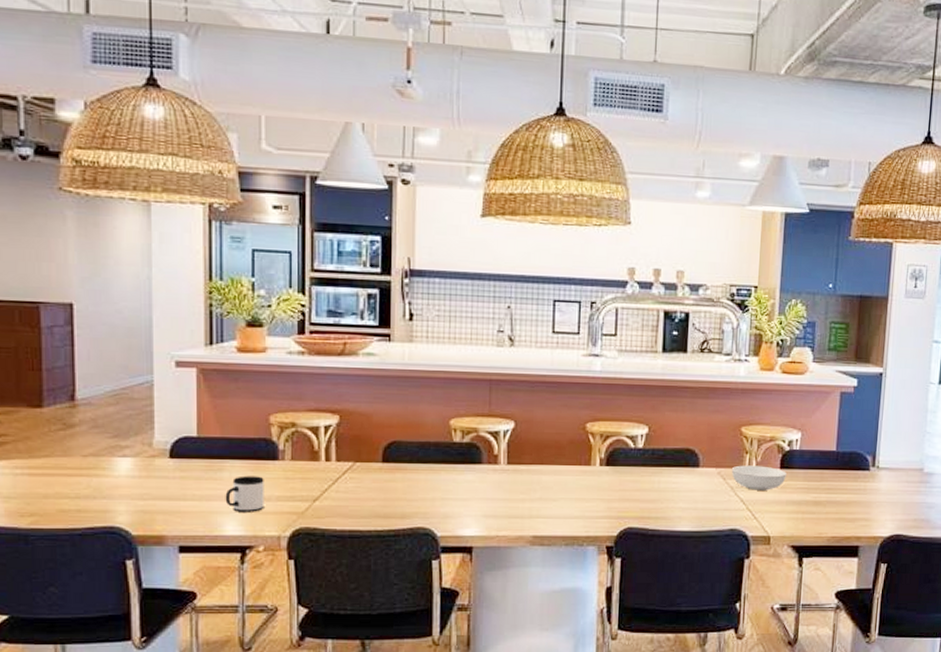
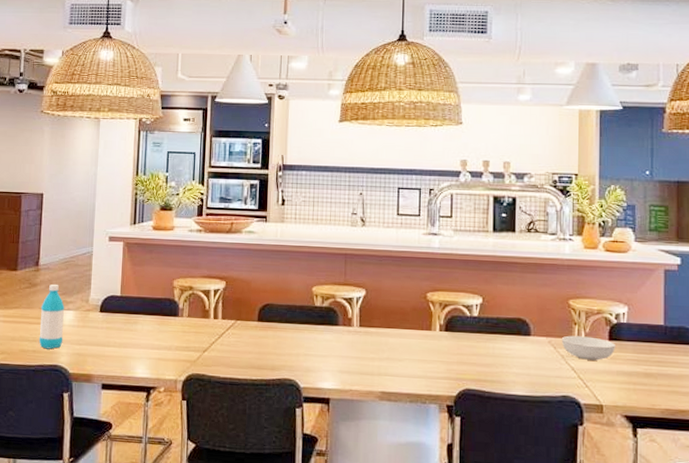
water bottle: none [83,423,120,507] -> present [38,284,65,349]
mug: present [225,475,264,512] -> none [137,328,167,359]

